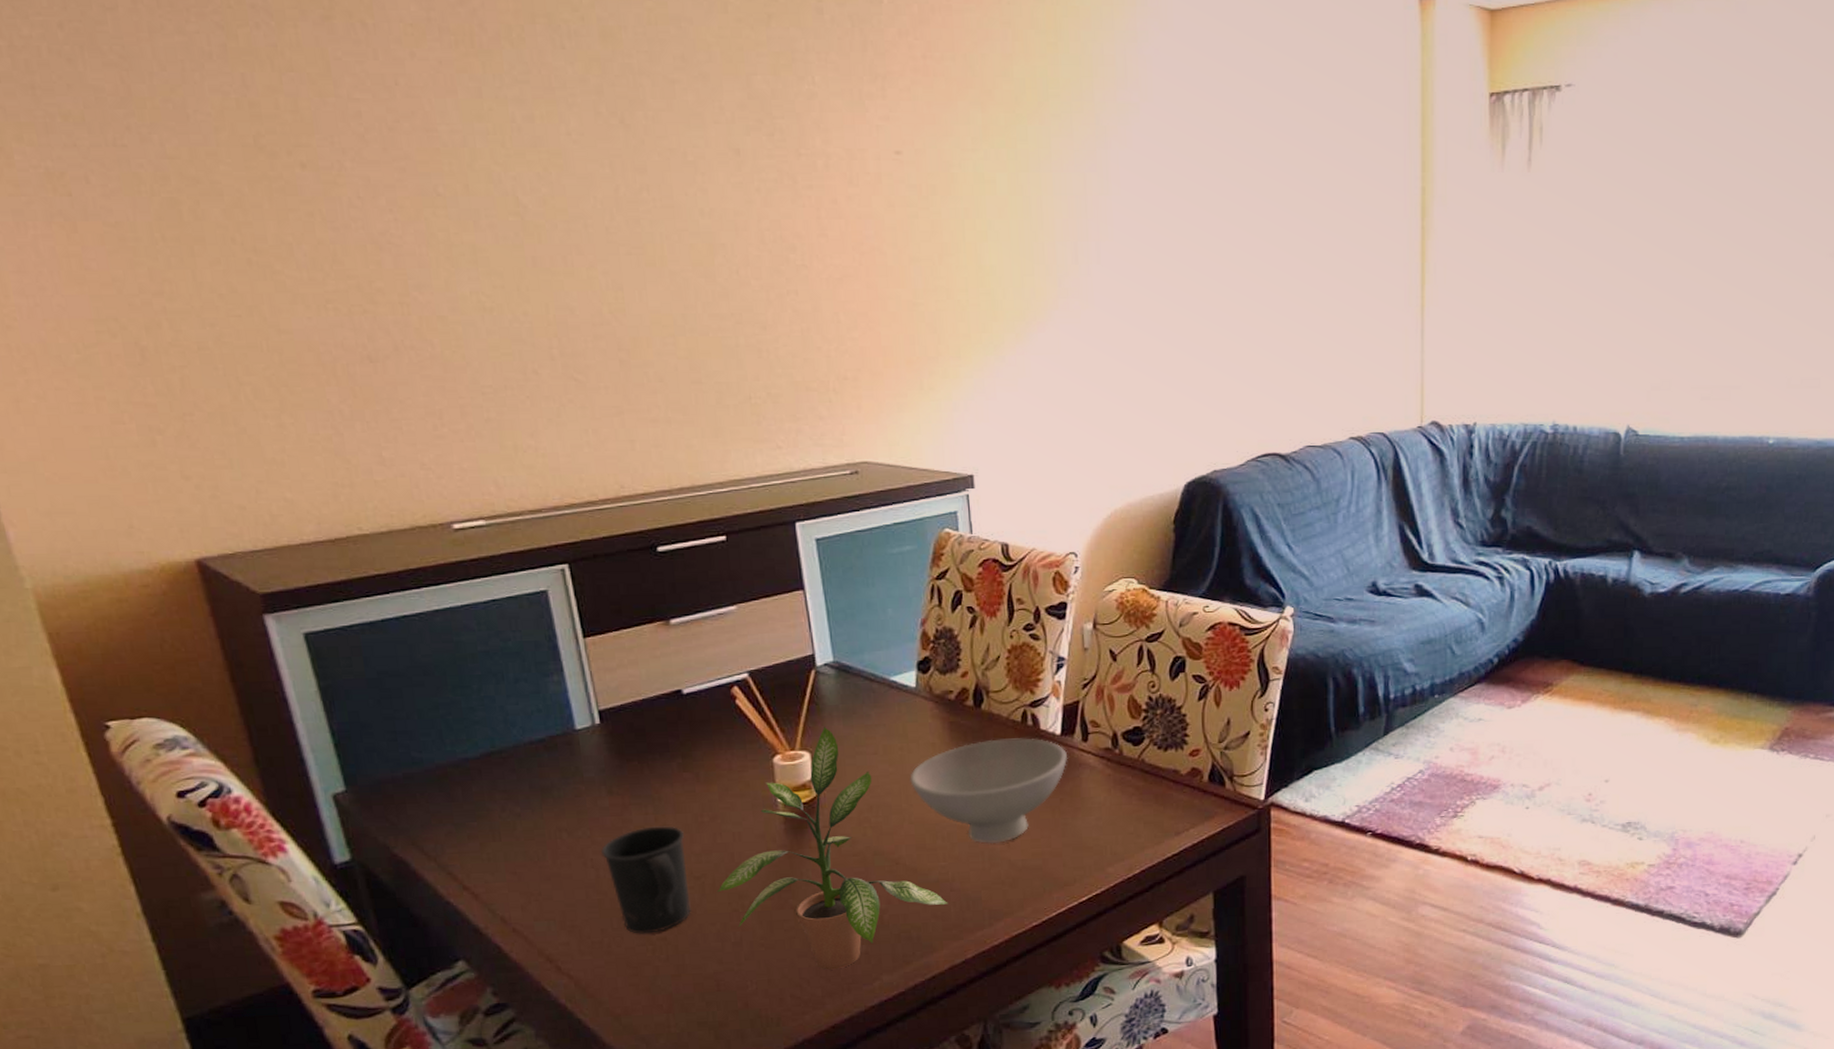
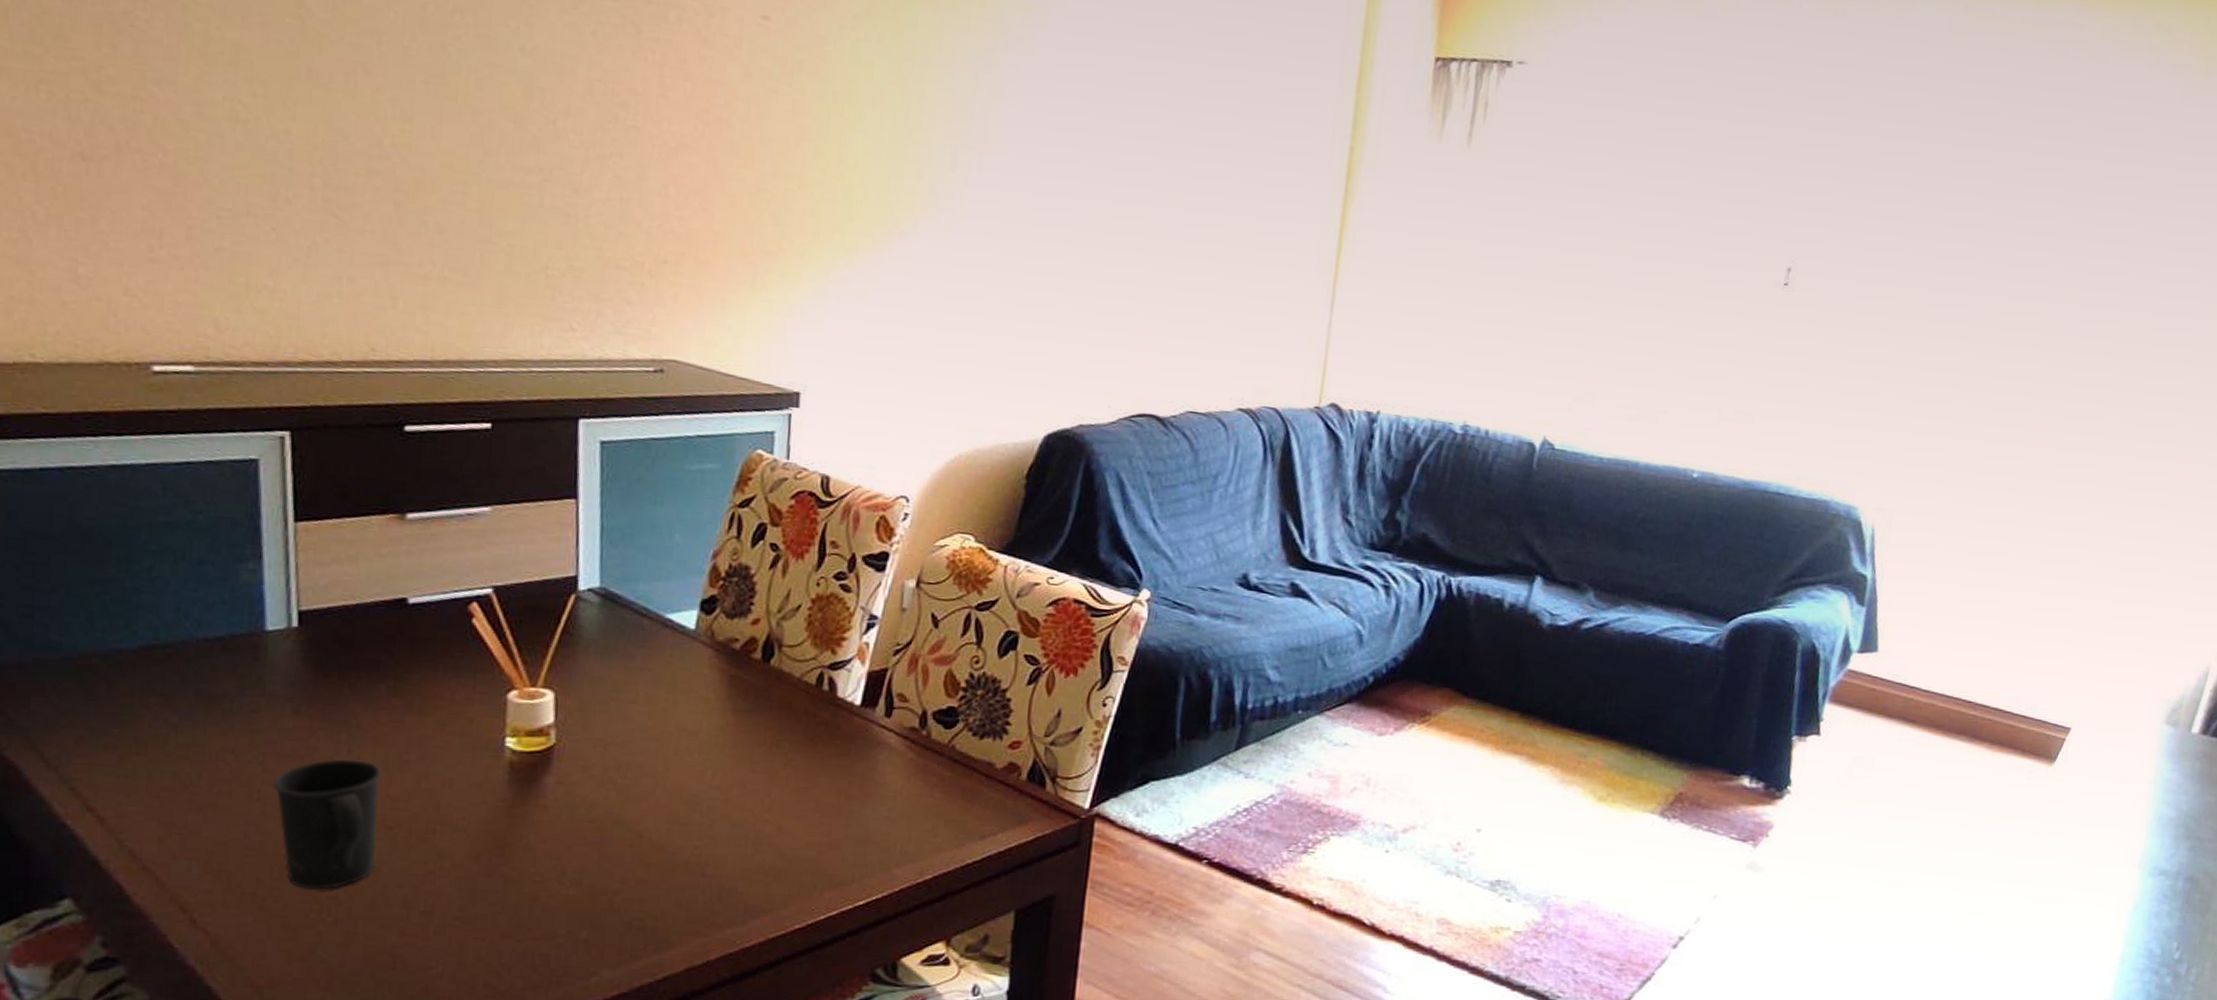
potted plant: present [717,726,948,970] -> none [412,662,696,958]
bowl: present [910,738,1068,843] -> none [671,701,866,825]

